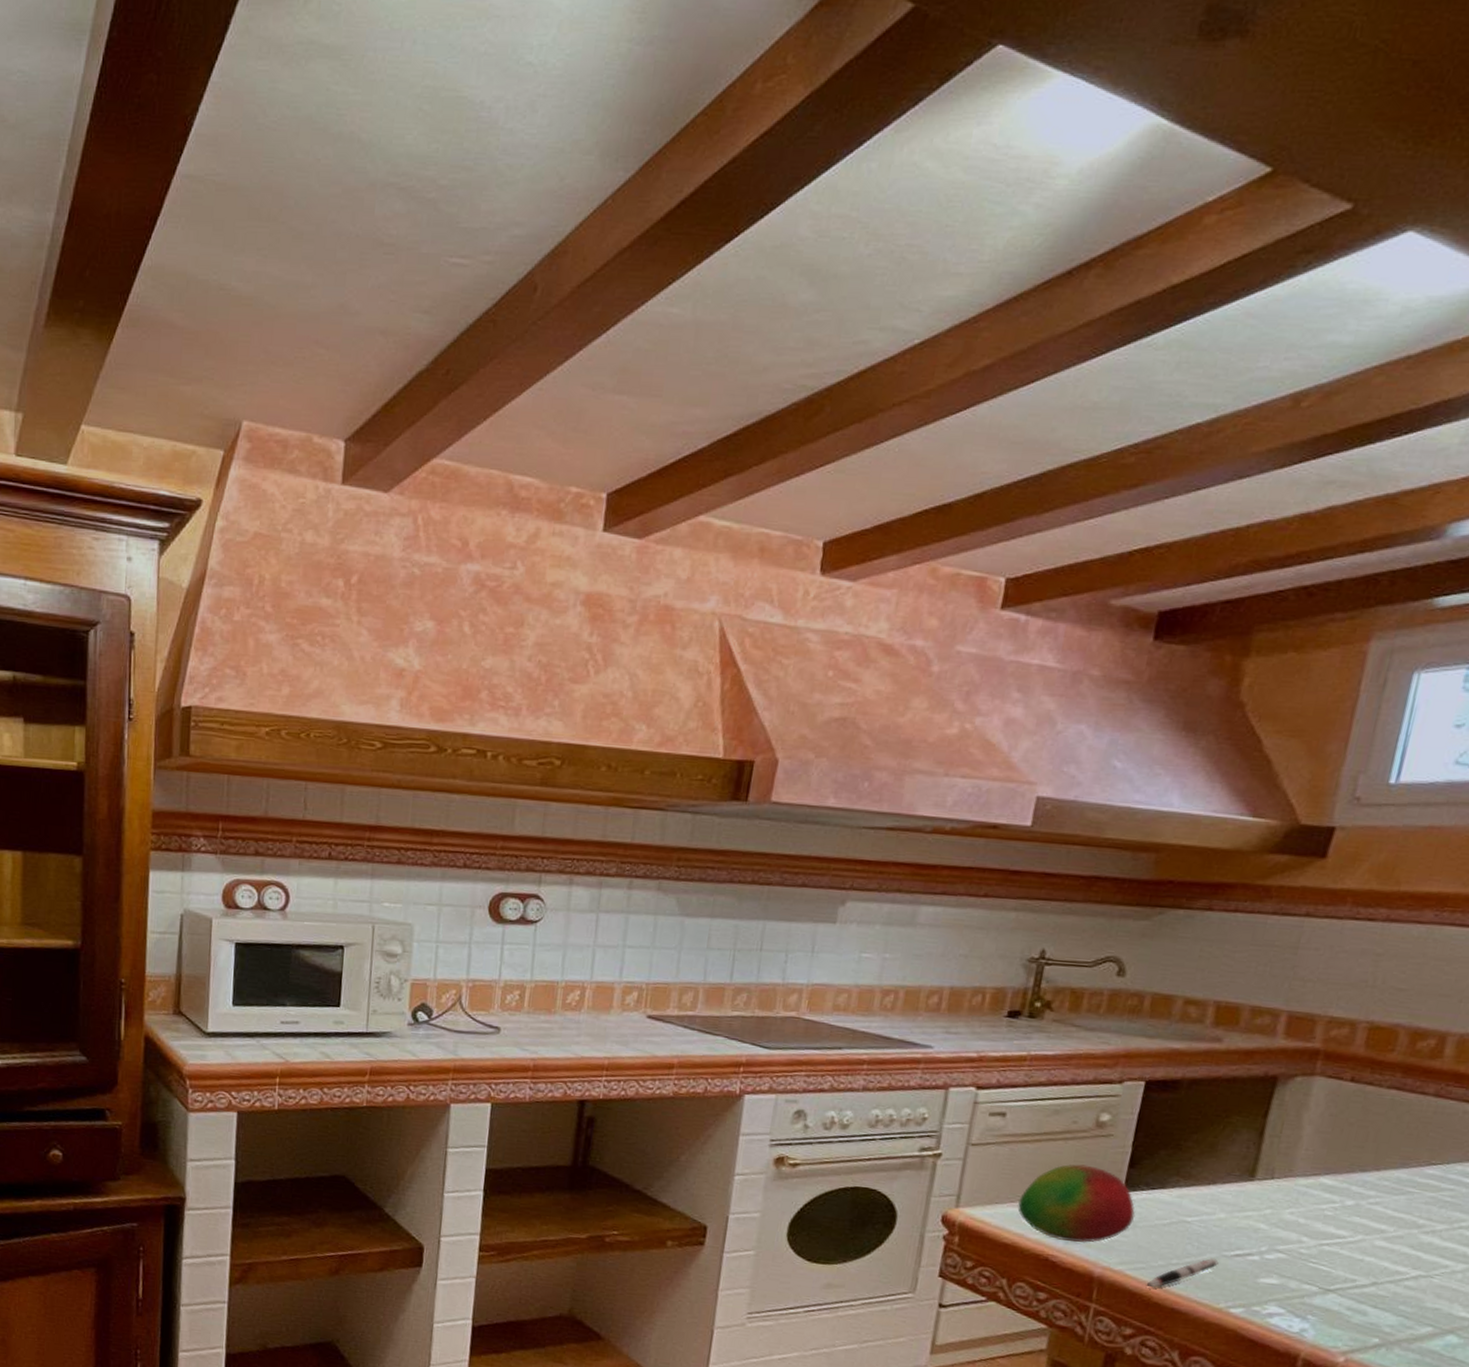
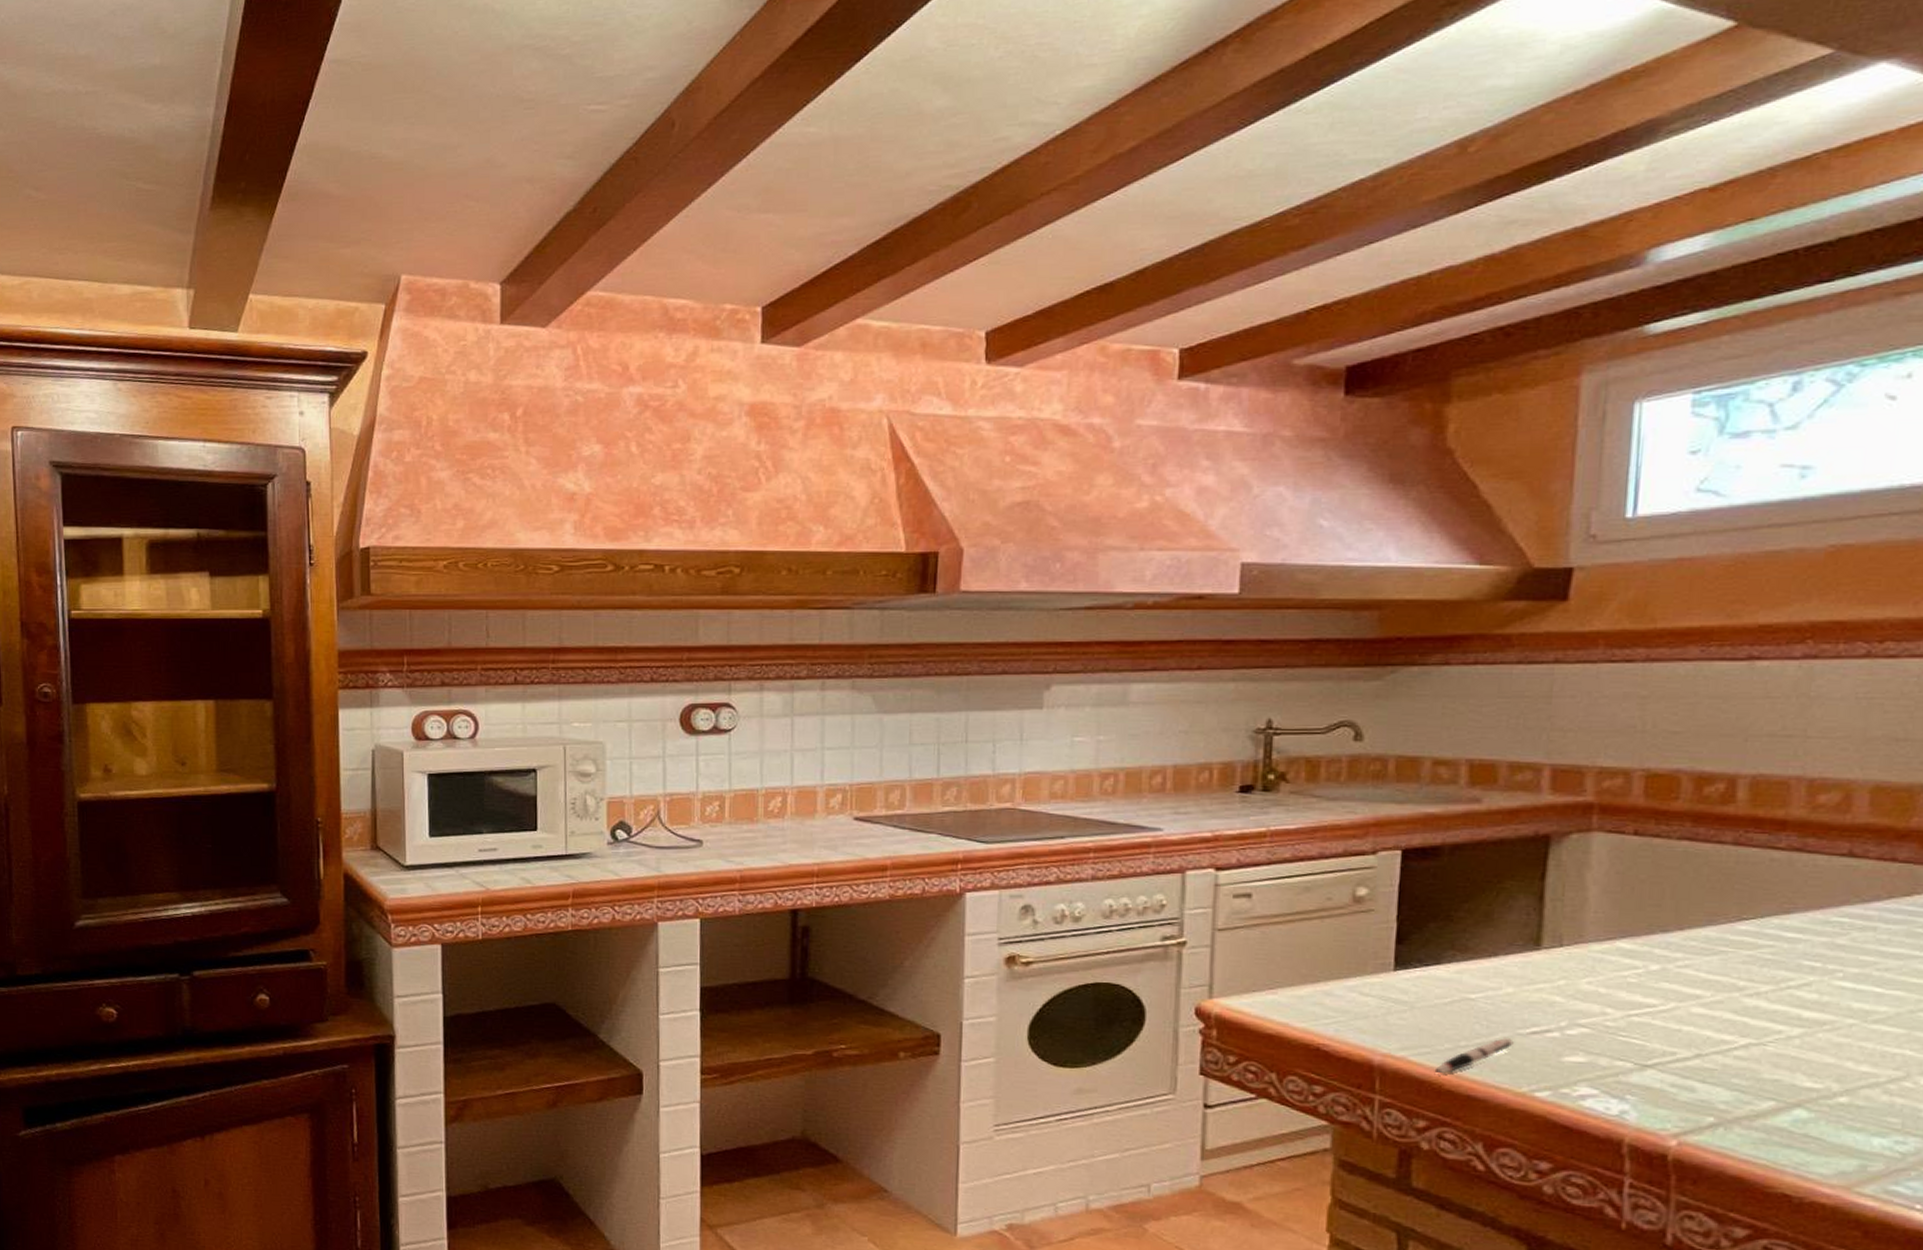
fruit: present [1017,1164,1136,1243] -> none [1276,944,1412,1029]

